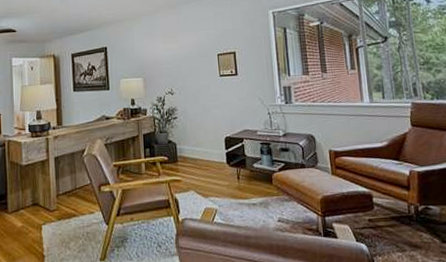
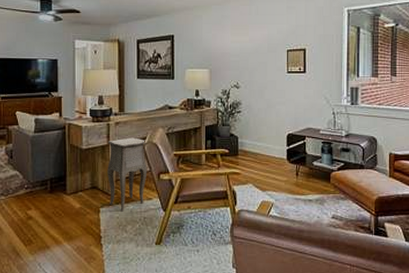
side table: none [48,150,88,229] -> present [107,137,148,213]

